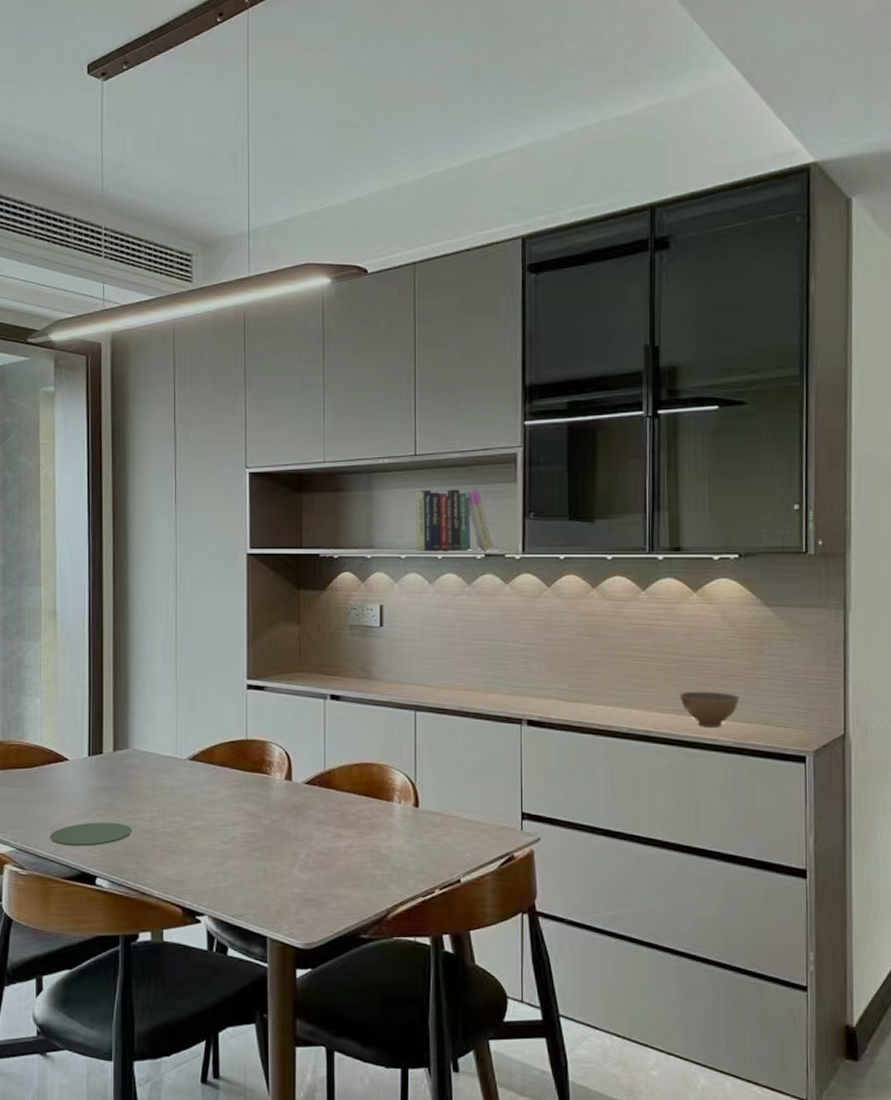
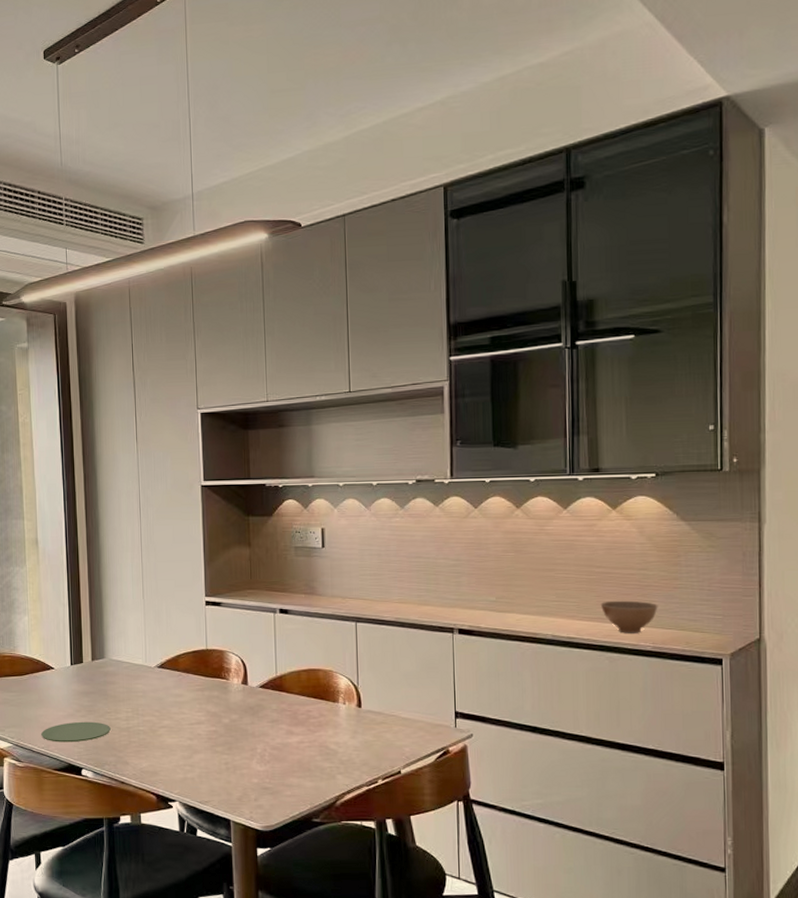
books: present [415,489,494,551] -> none [351,421,424,479]

